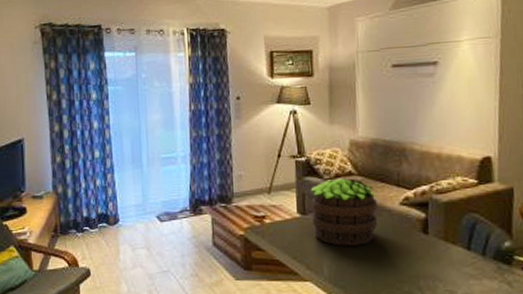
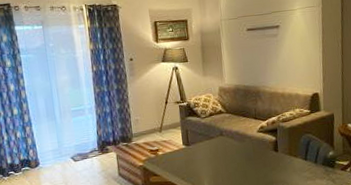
potted plant: present [310,177,378,246] -> none [191,115,243,167]

